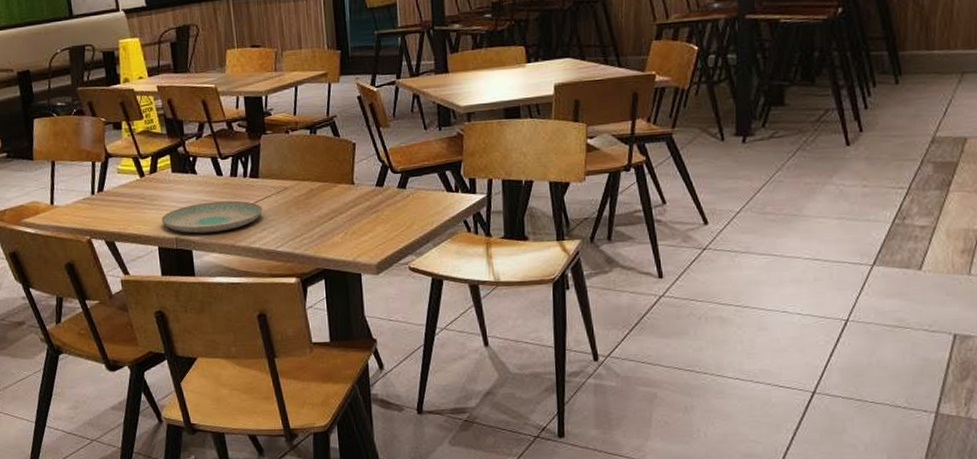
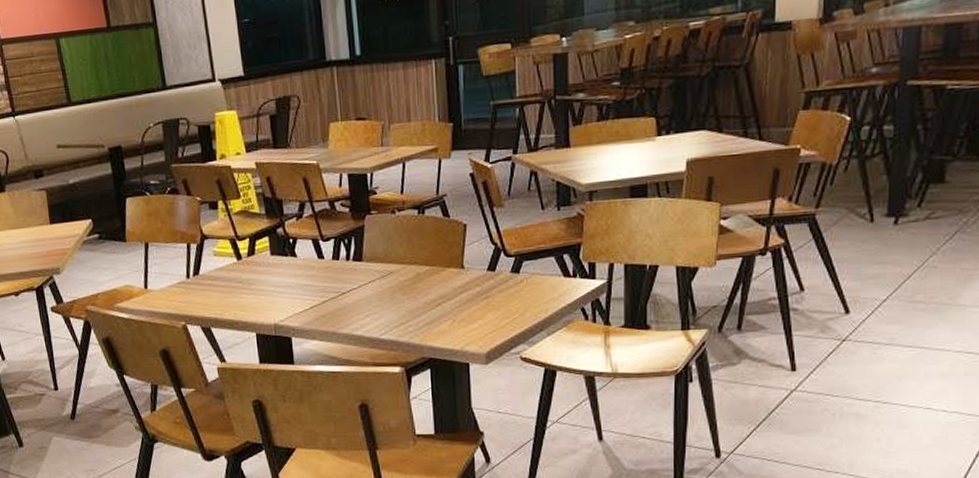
plate: present [161,200,263,234] -> none [259,285,366,320]

